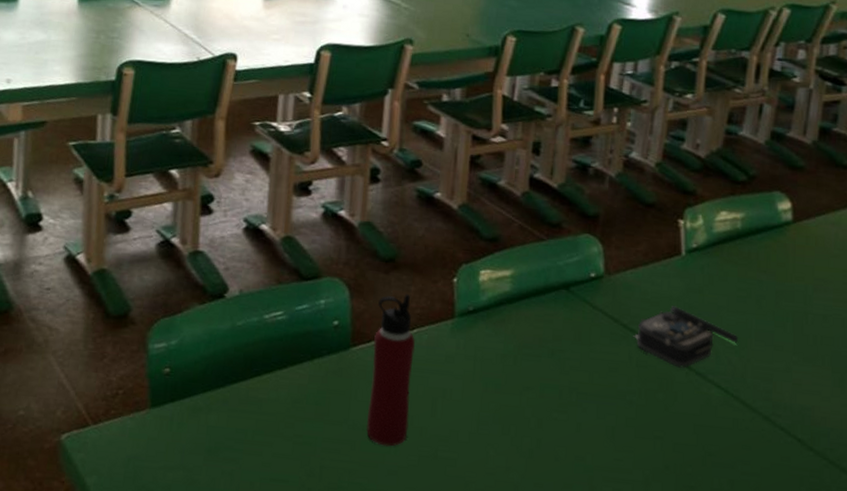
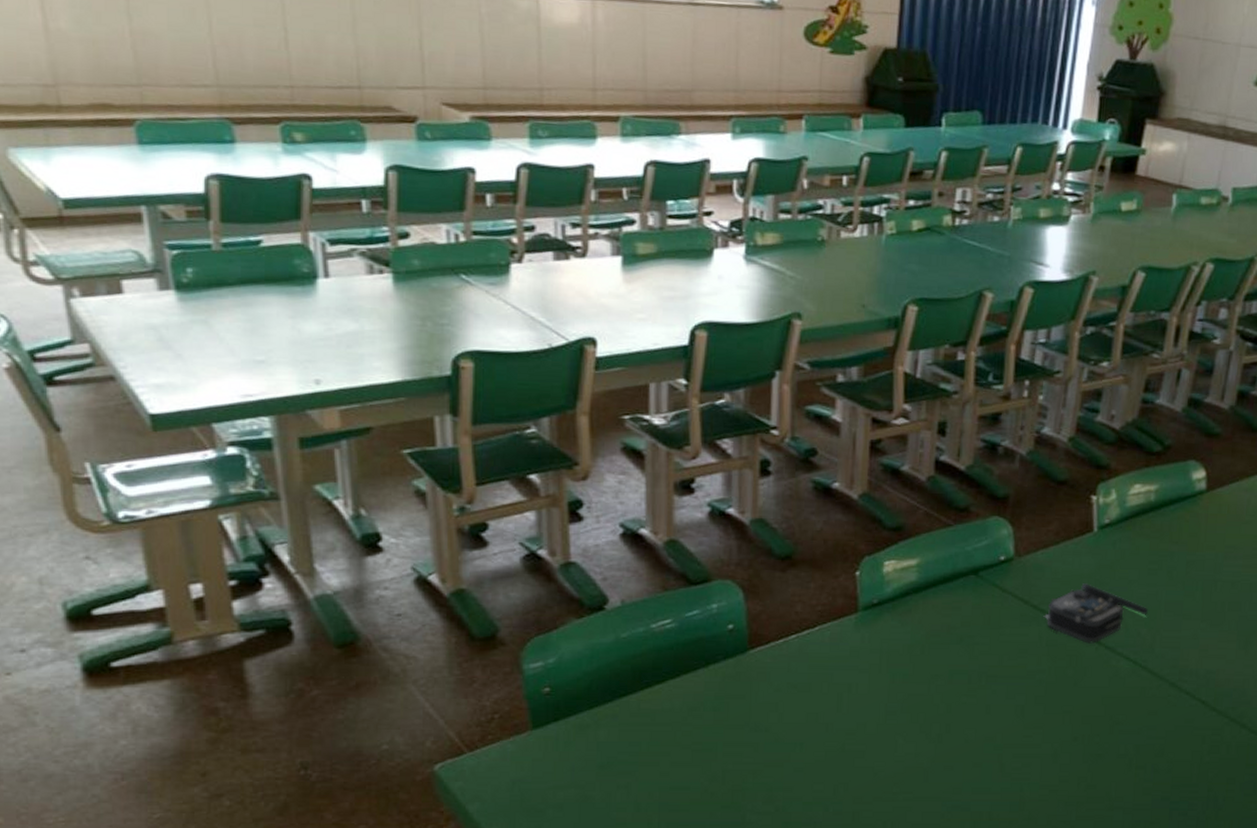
water bottle: present [366,294,416,447] -> none [768,591,818,745]

